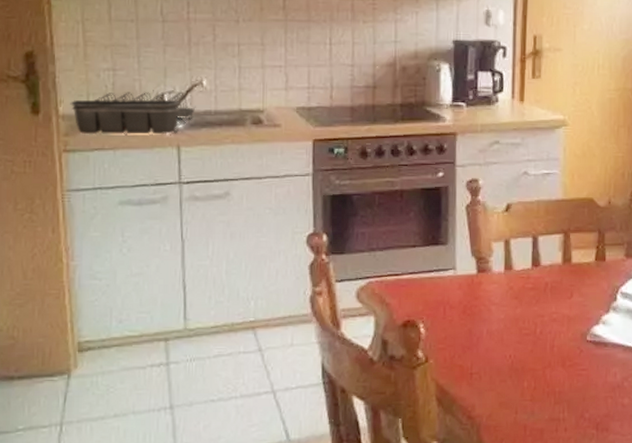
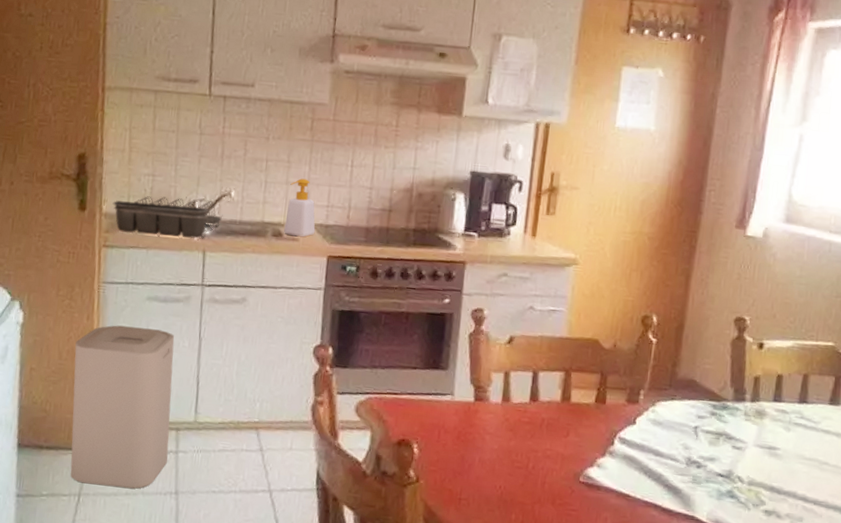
trash can: none [41,235,159,411] -> present [70,325,175,489]
soap bottle: none [264,61,297,123] -> present [284,178,316,237]

